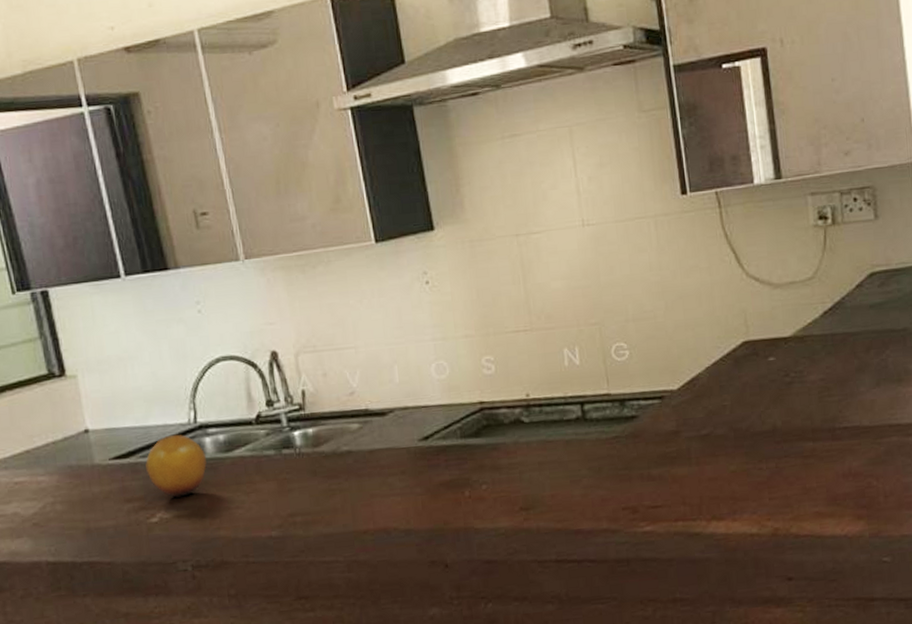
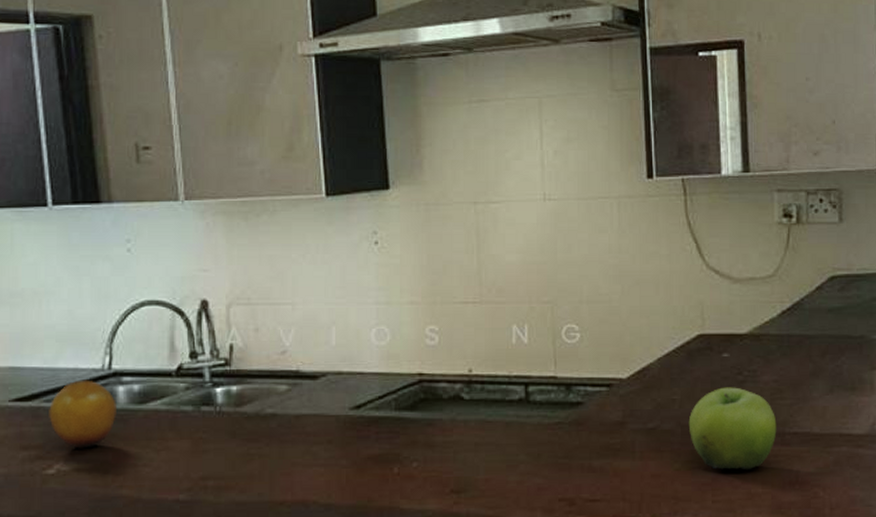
fruit: none [740,388,827,468] -> present [688,387,777,471]

